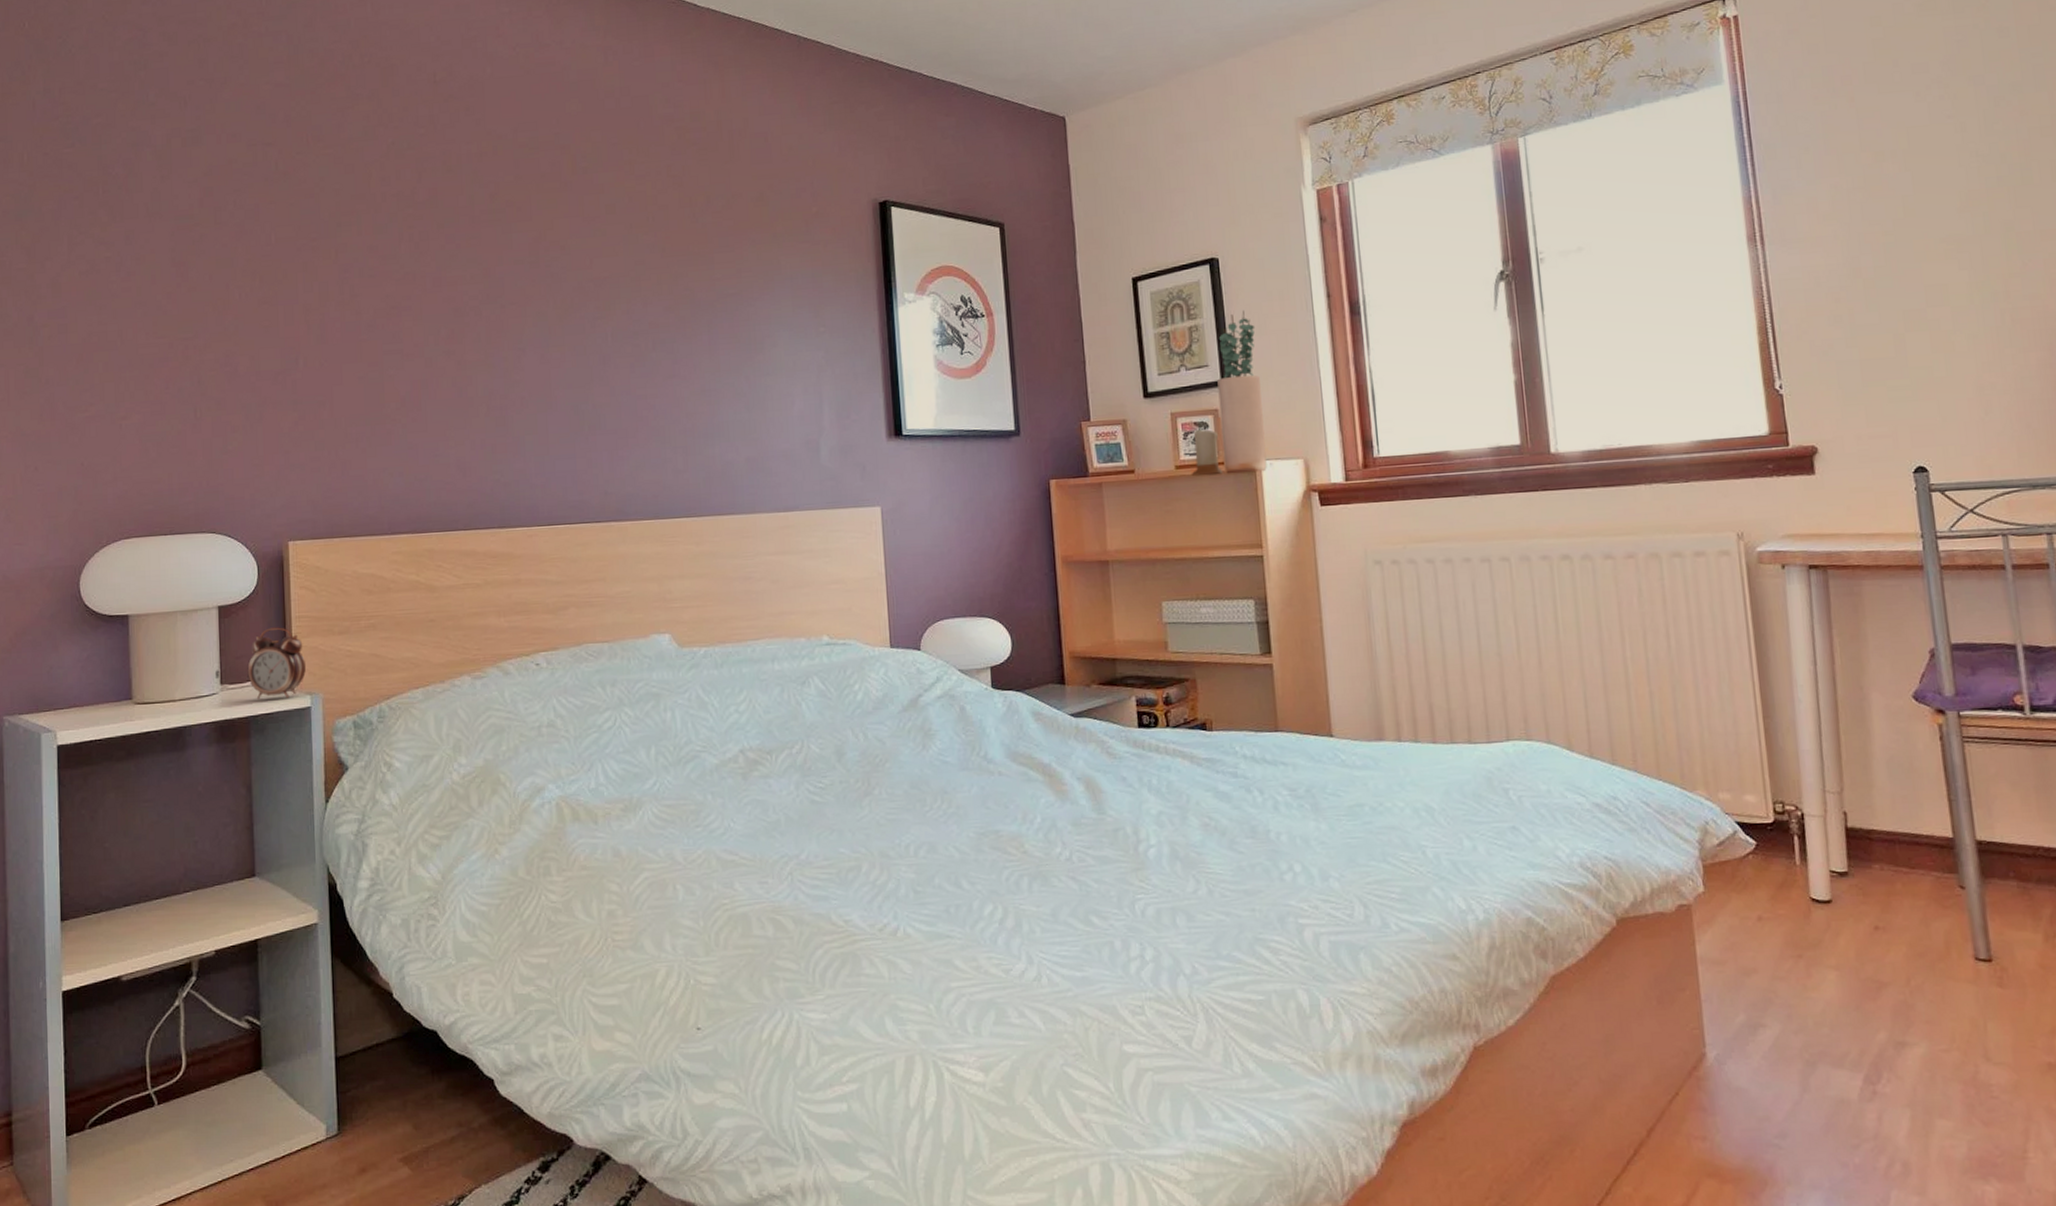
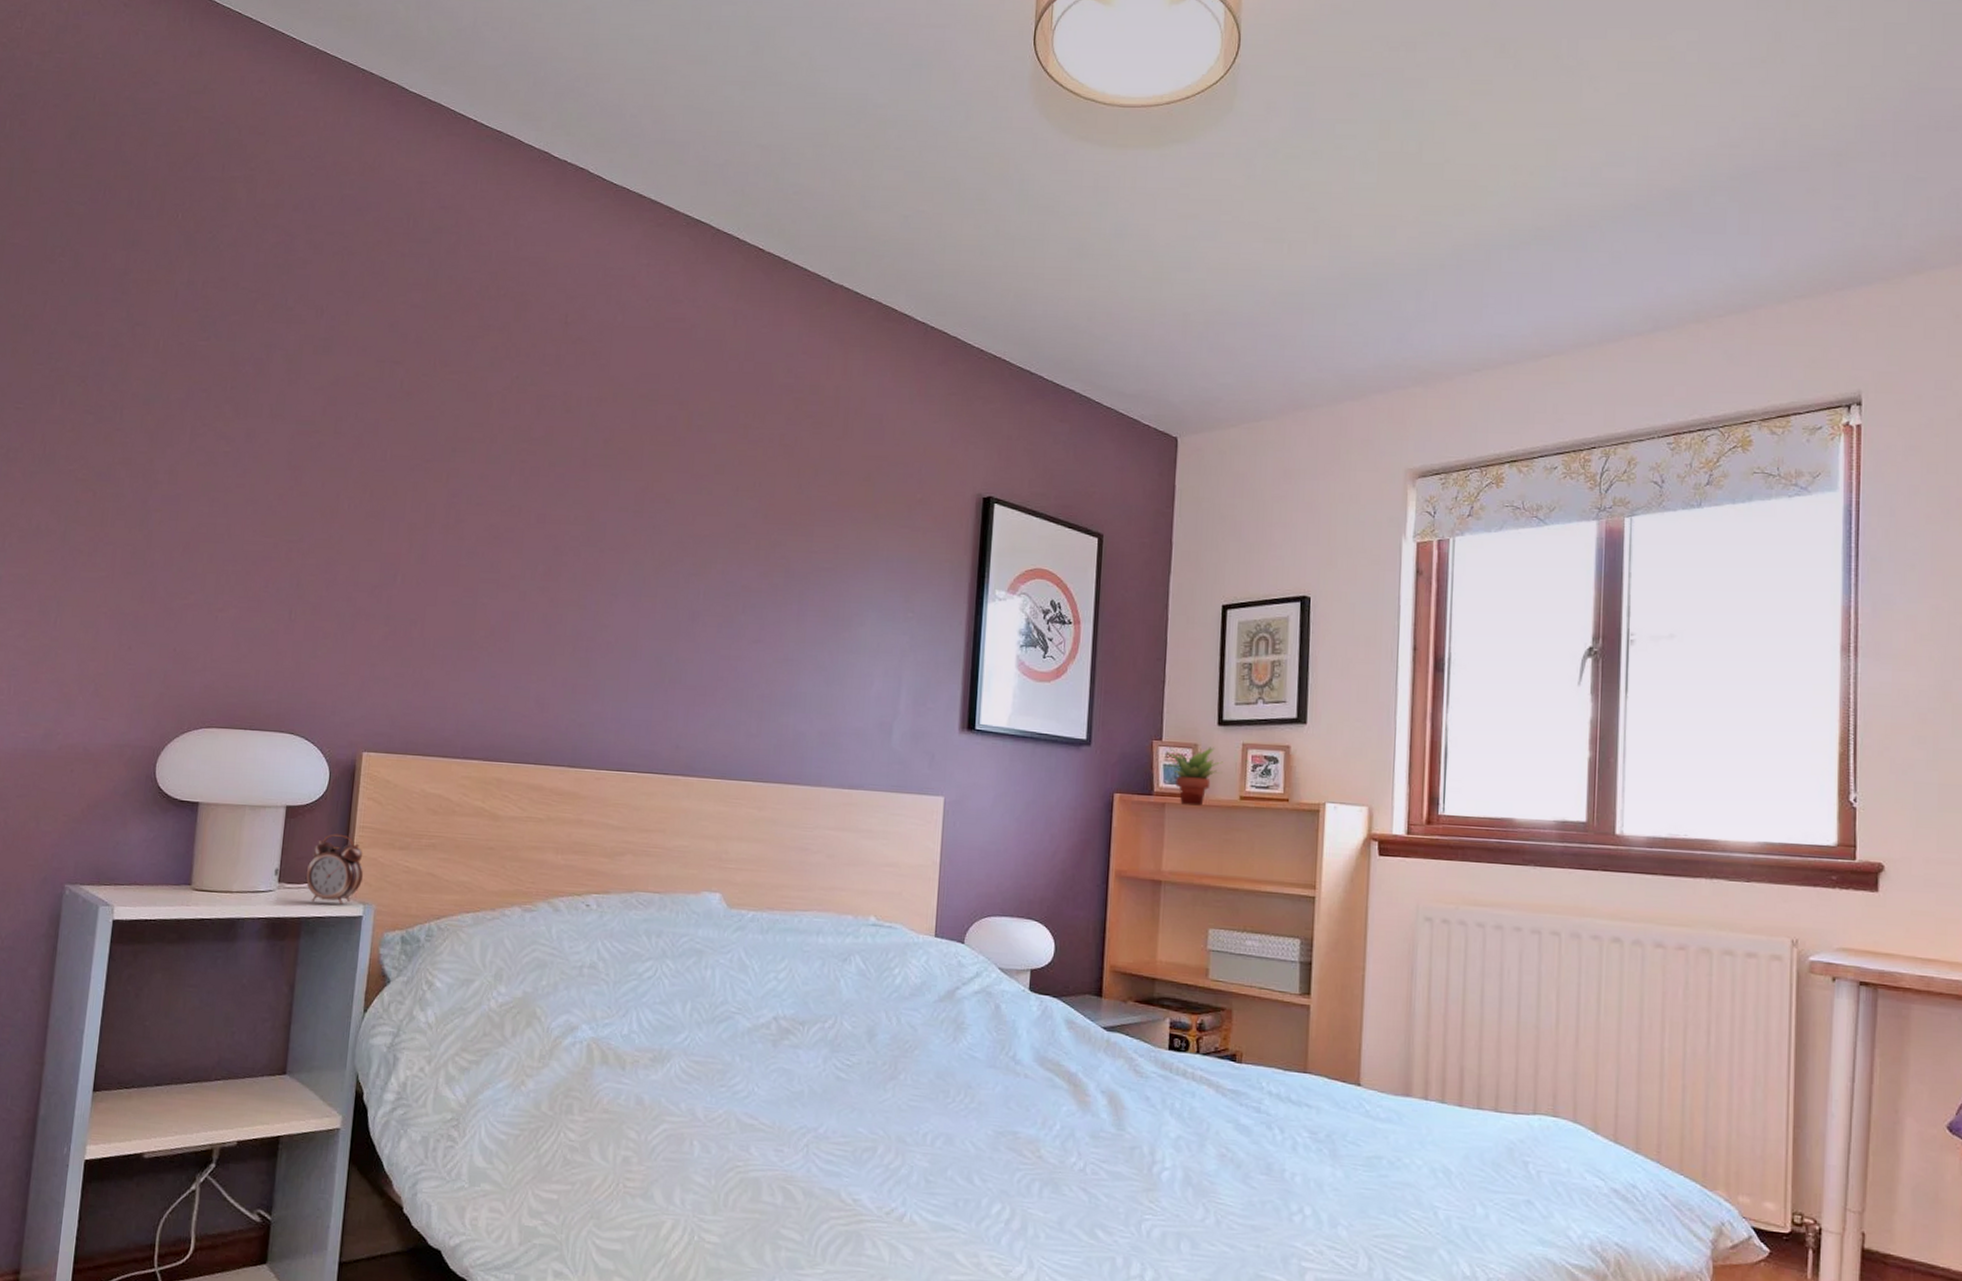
succulent plant: none [1096,420,1155,482] -> present [1166,747,1223,806]
candle: present [1192,427,1223,477] -> none [1256,762,1287,811]
vase: present [1217,309,1267,474] -> none [1288,651,1338,814]

